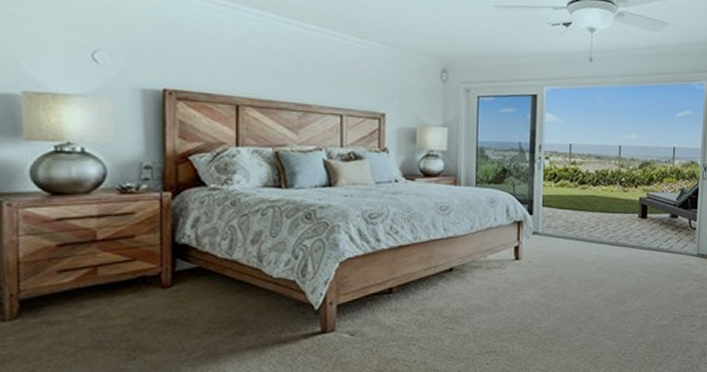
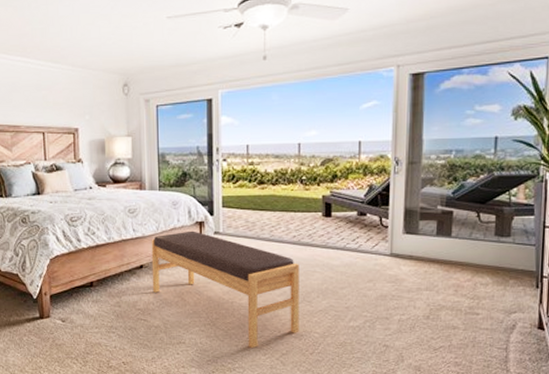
bench: none [462,230,616,353] -> present [151,230,299,349]

